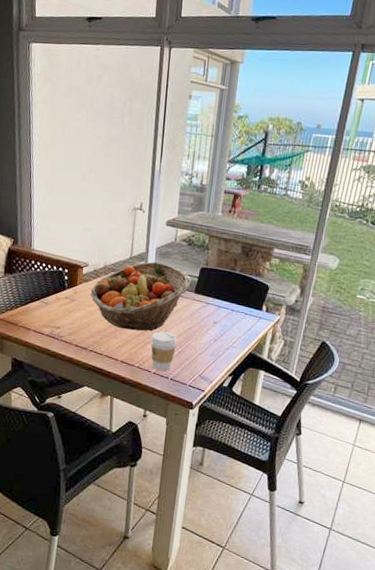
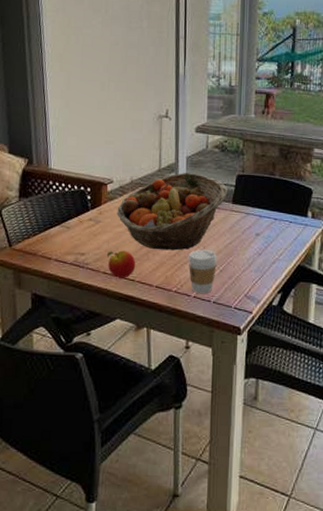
apple: none [80,327,105,352] -> present [107,250,136,278]

